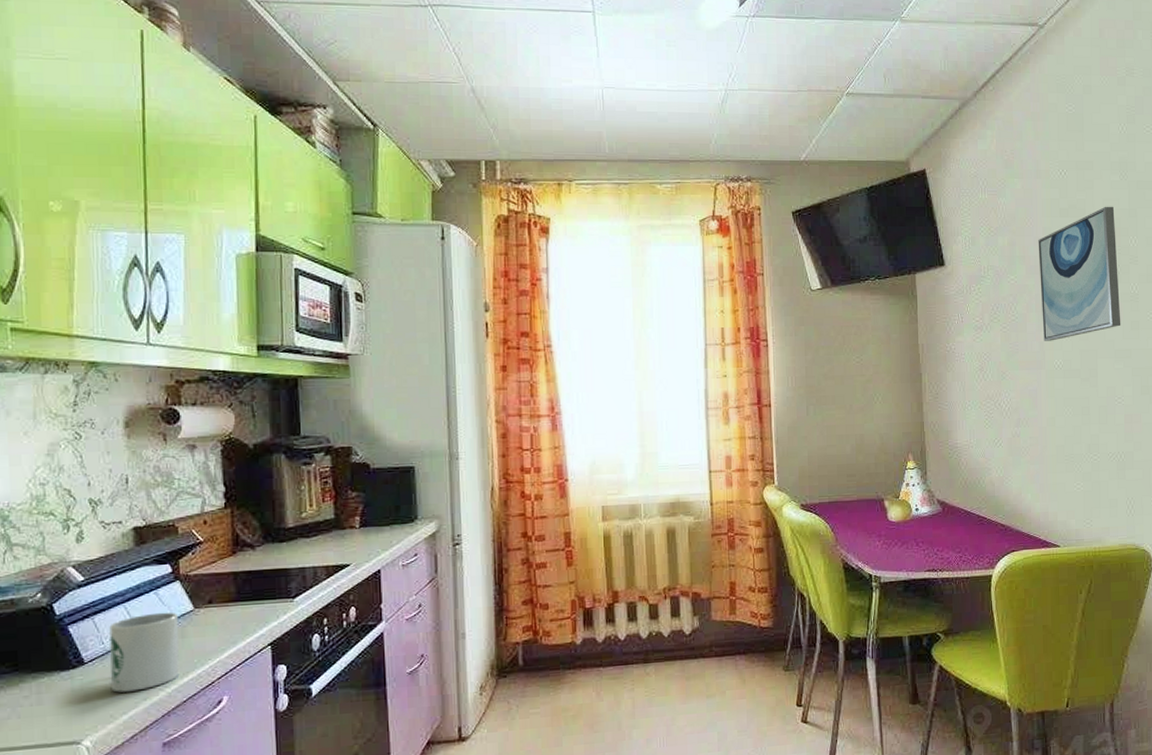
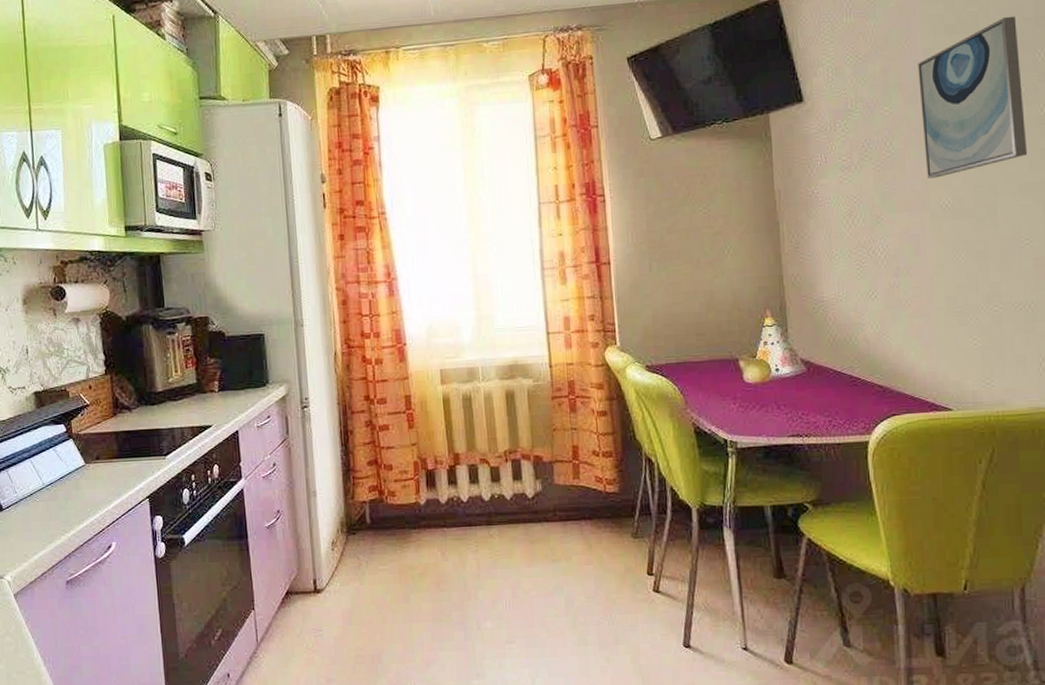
mug: present [109,612,180,693] -> none [20,466,77,536]

